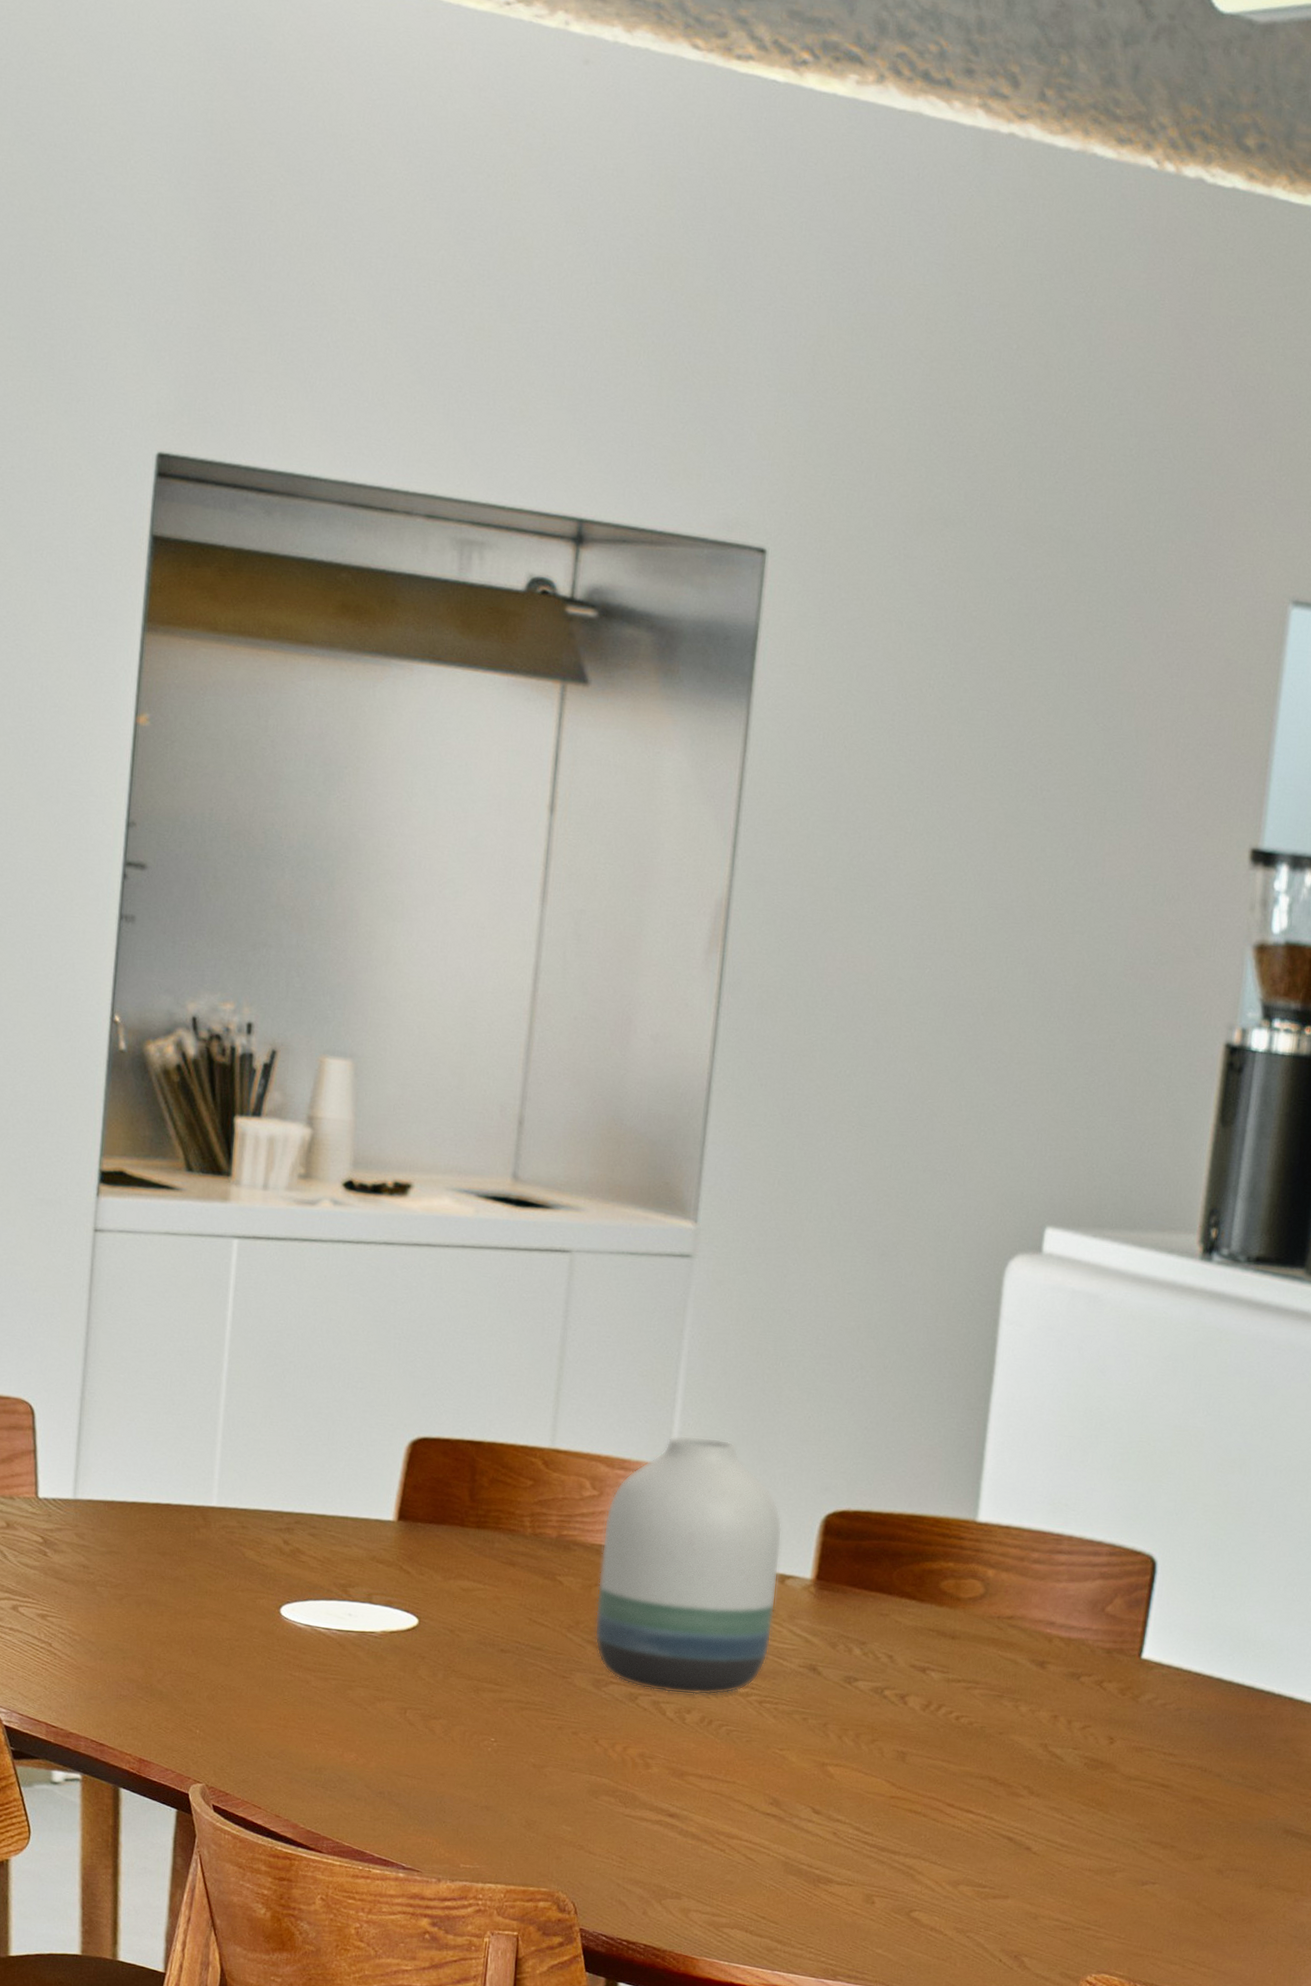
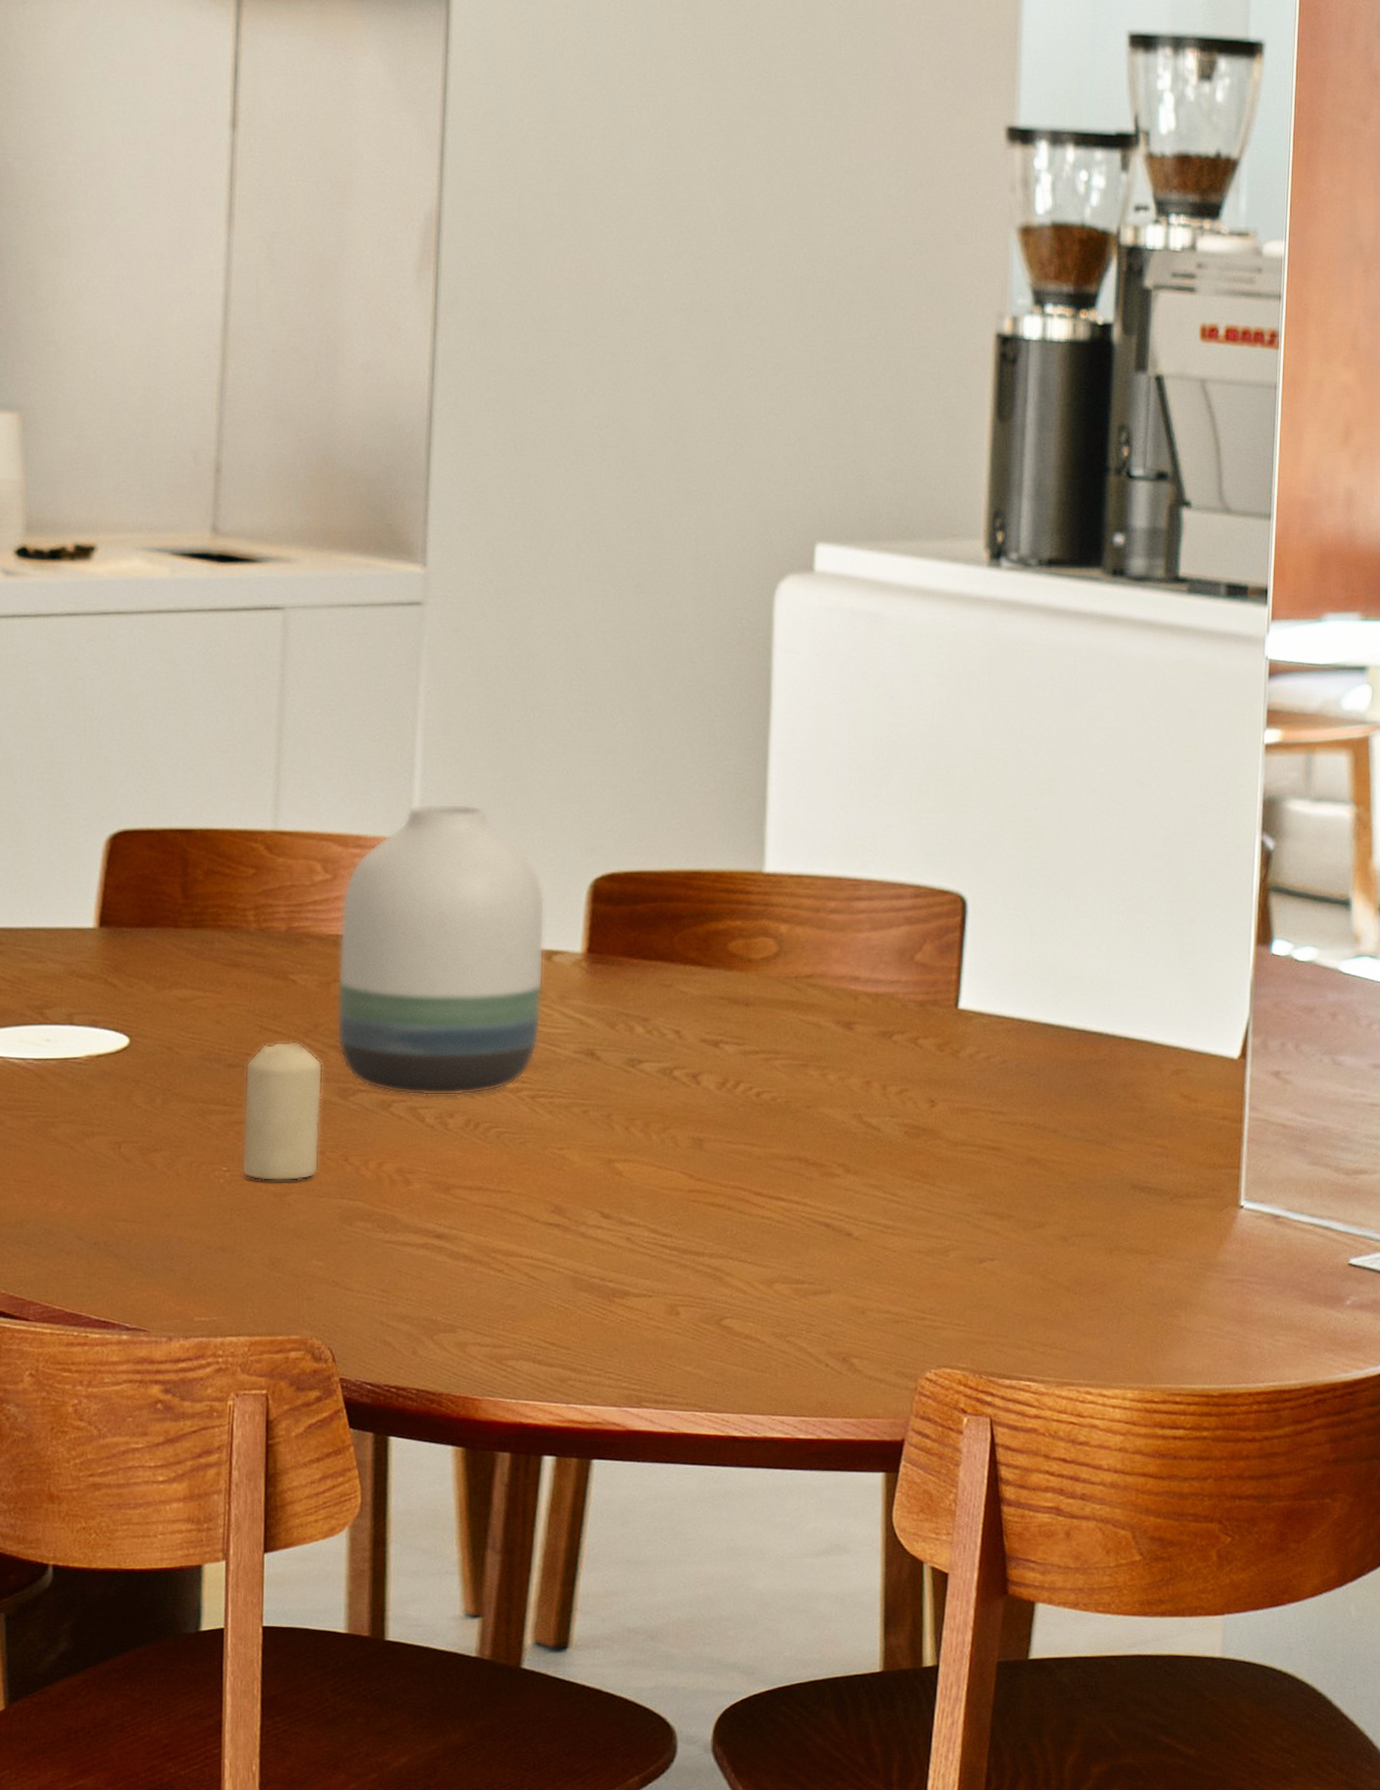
candle: none [506,1633,582,1756] -> present [241,1041,323,1182]

